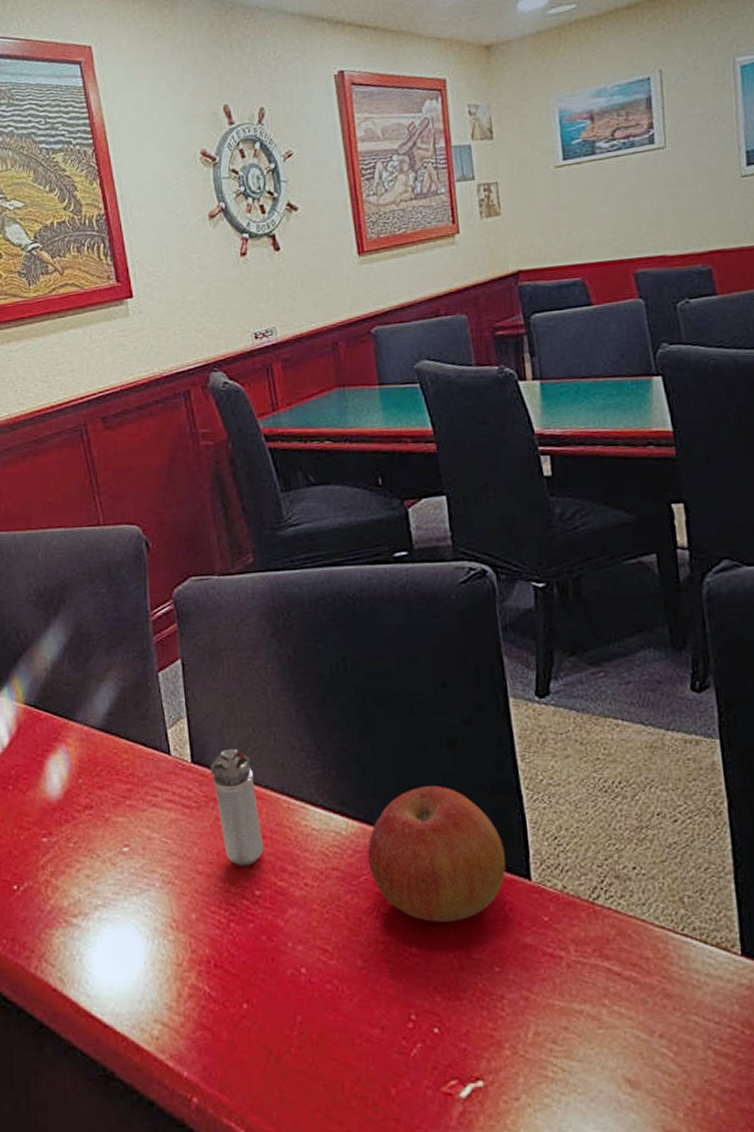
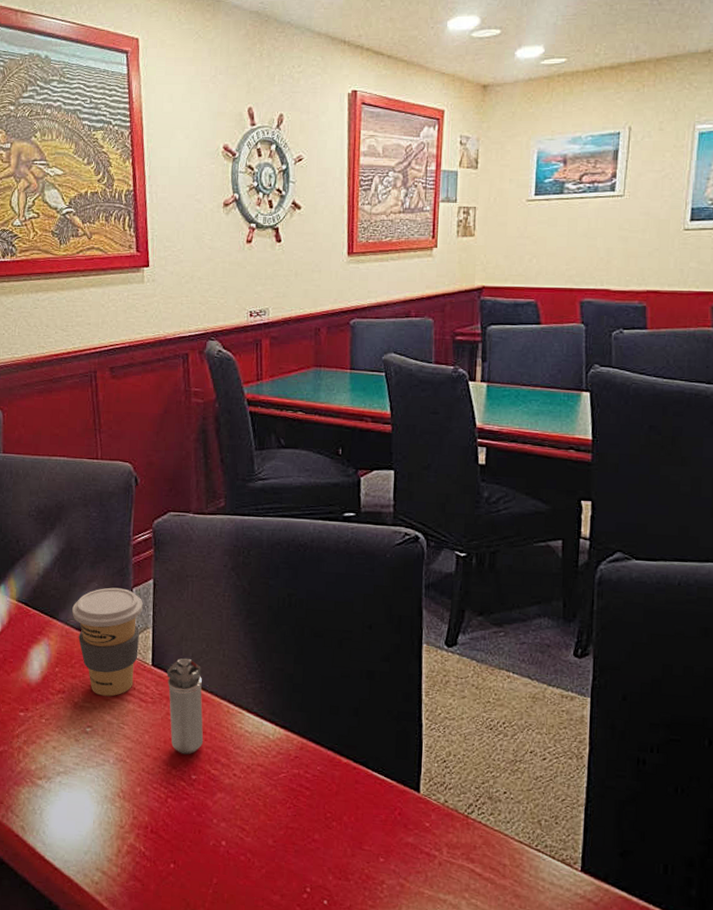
coffee cup: none [90,674,174,806] -> present [72,587,143,697]
apple: present [367,786,506,922] -> none [288,707,402,819]

